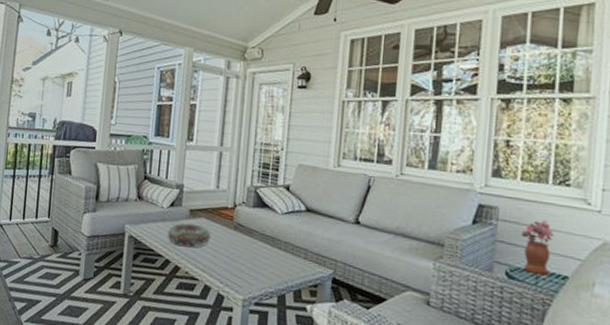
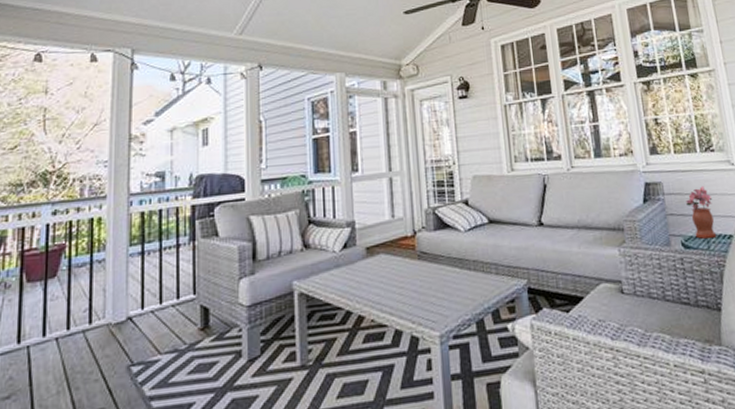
decorative bowl: present [167,223,211,248] -> none [343,262,394,293]

